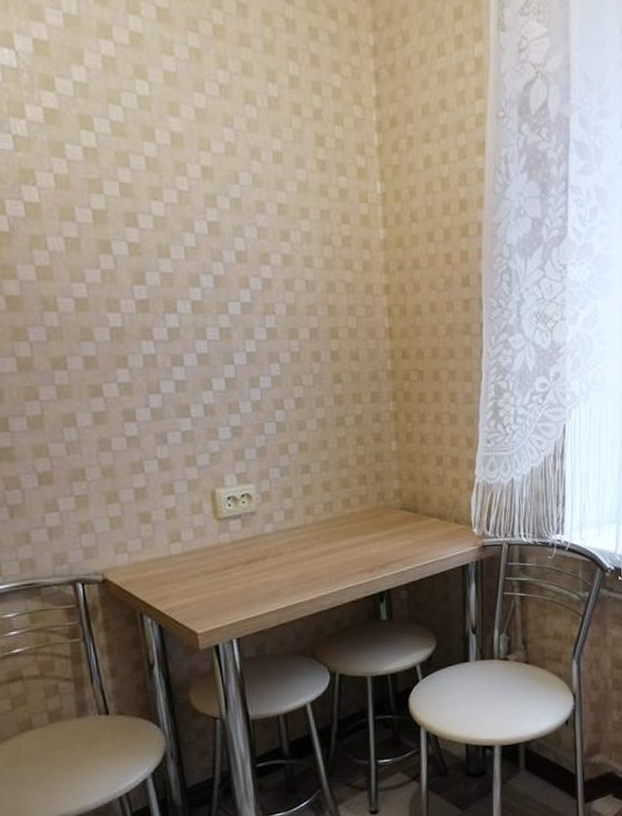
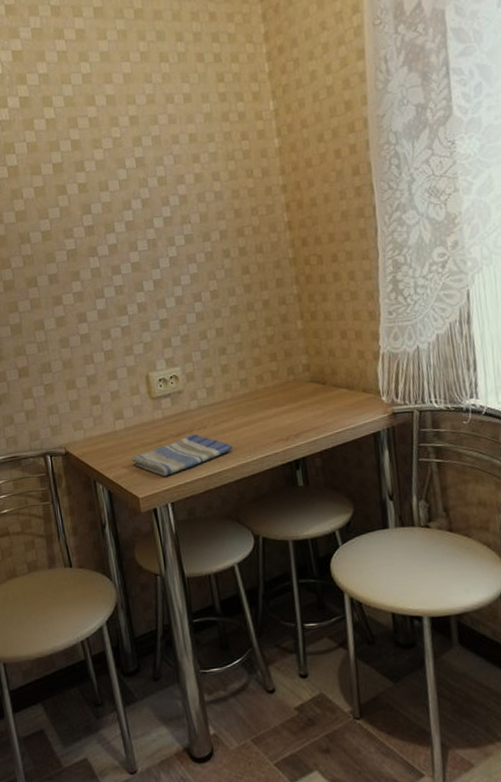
dish towel: none [189,561,312,609] -> present [131,434,233,476]

